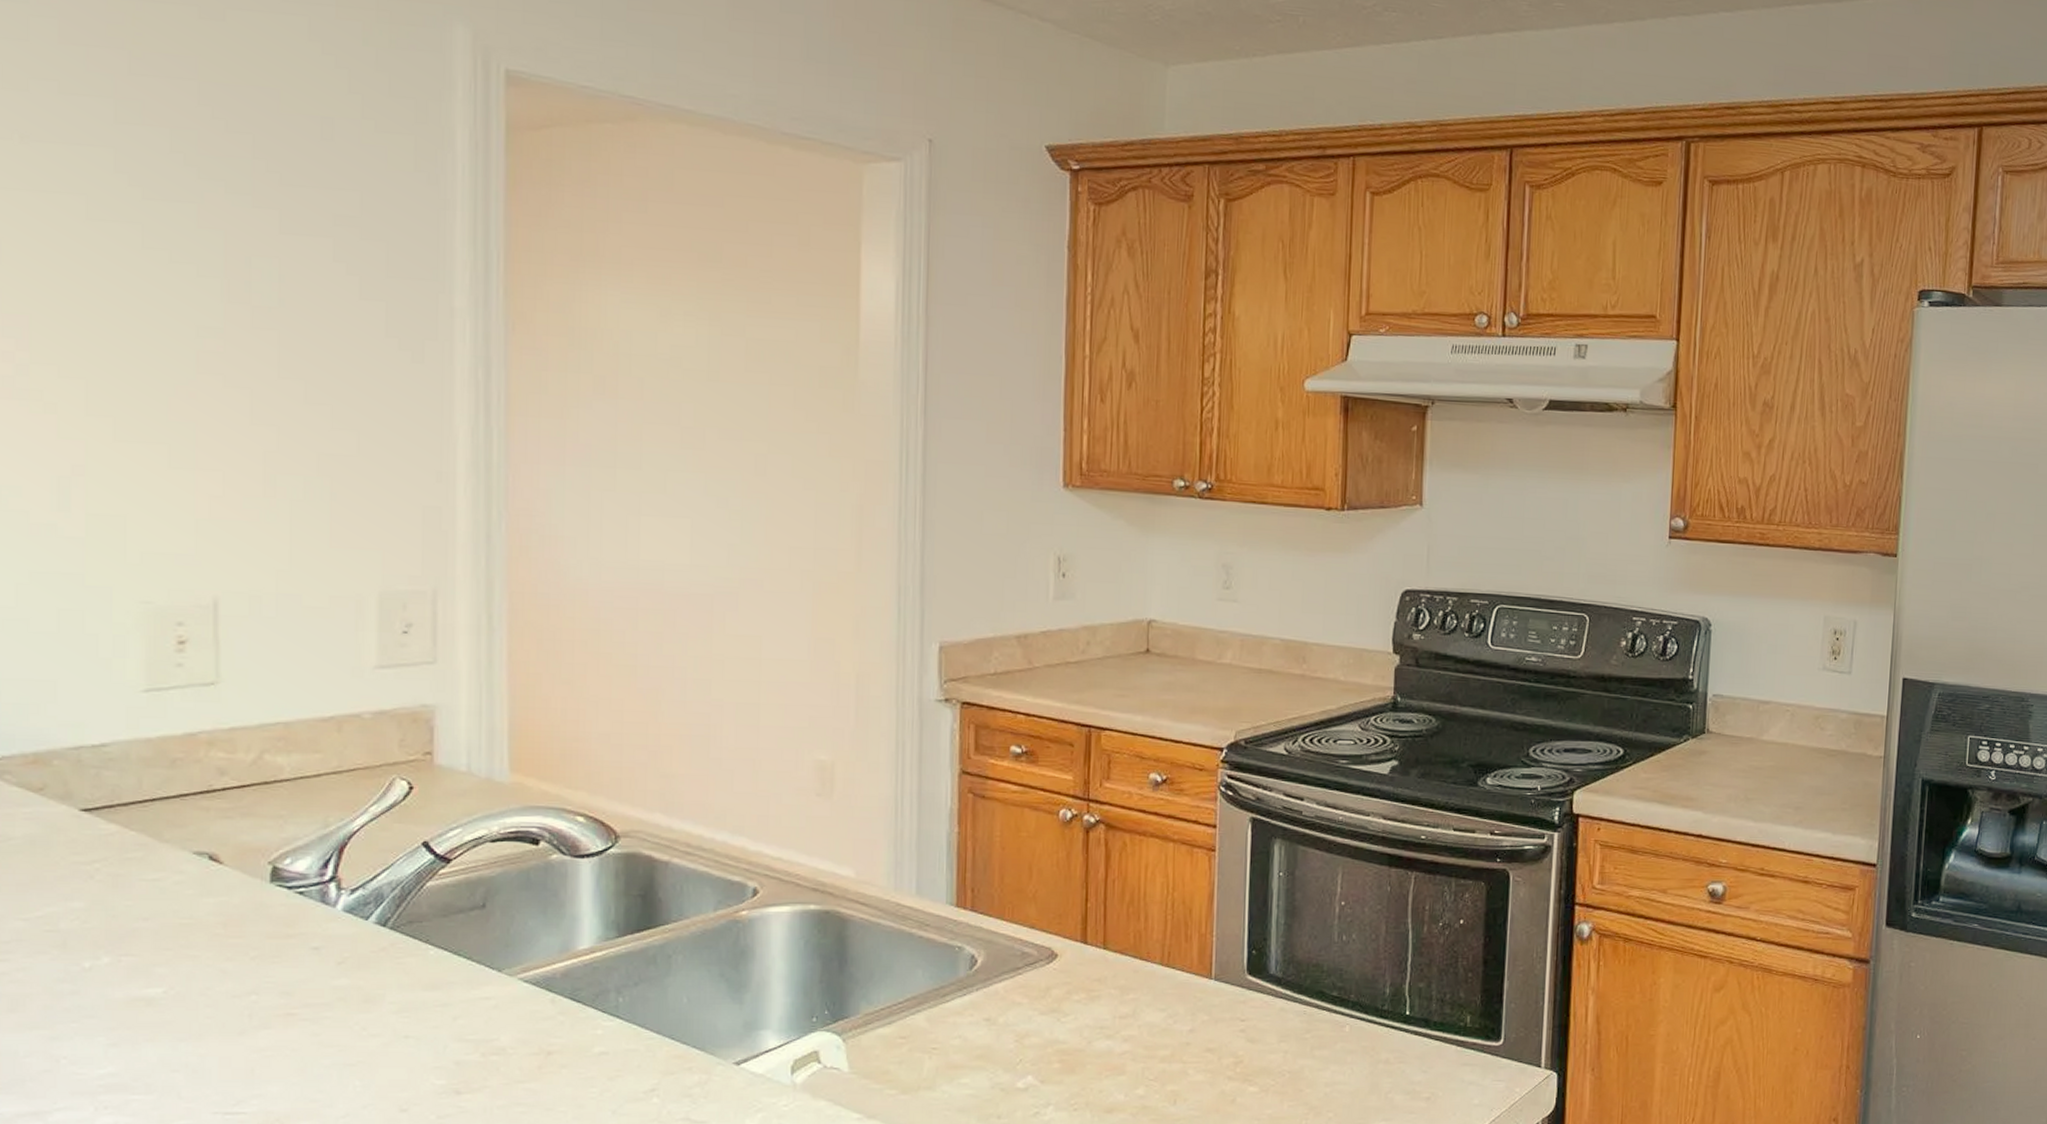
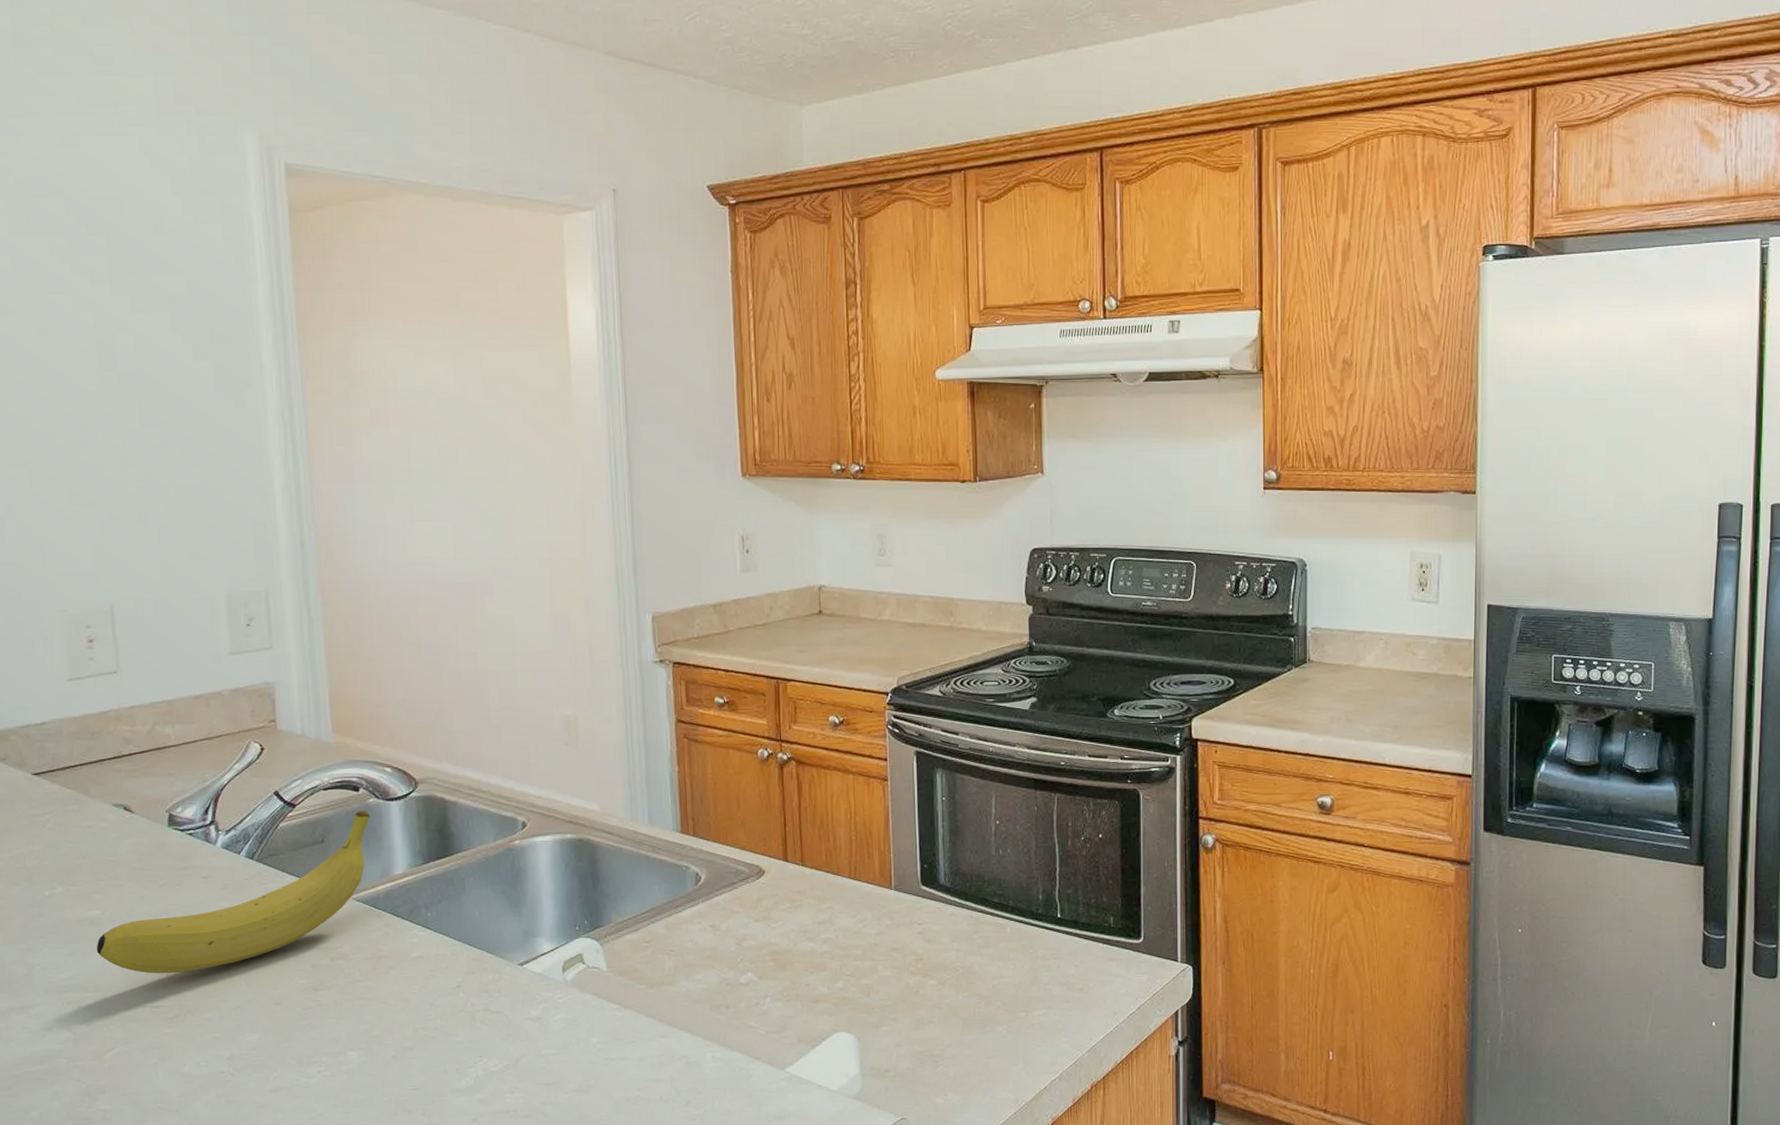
fruit: none [152,869,553,1071] -> present [96,811,371,974]

